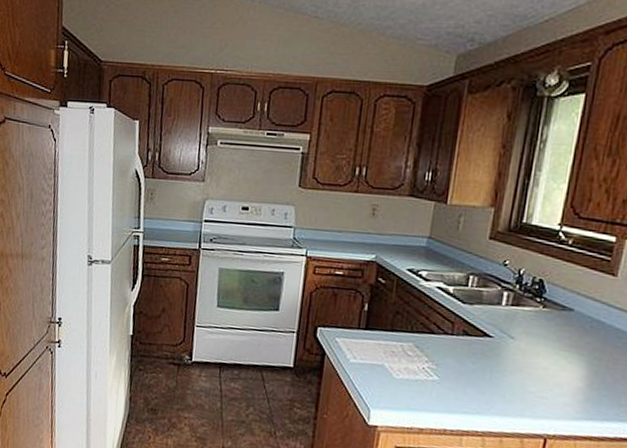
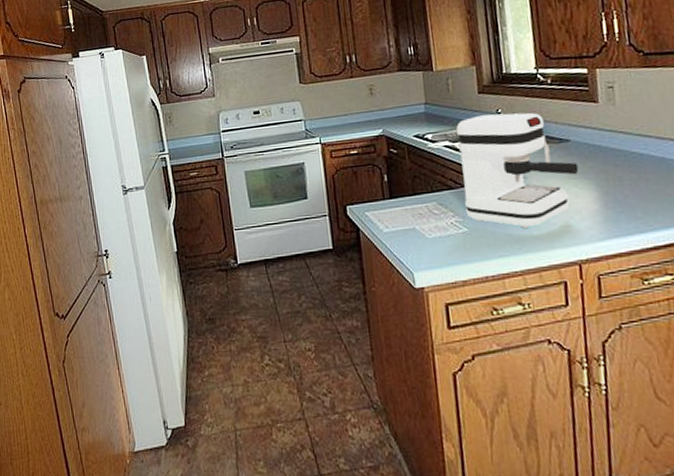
coffee maker: none [441,262,575,392] -> present [456,112,579,229]

